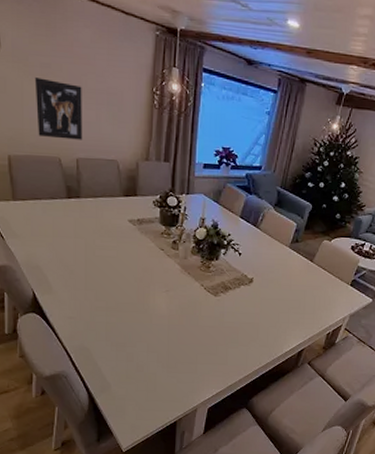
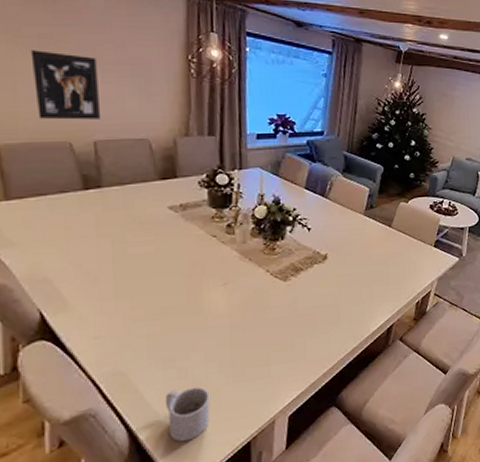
mug: none [115,368,149,411] -> present [164,386,211,442]

